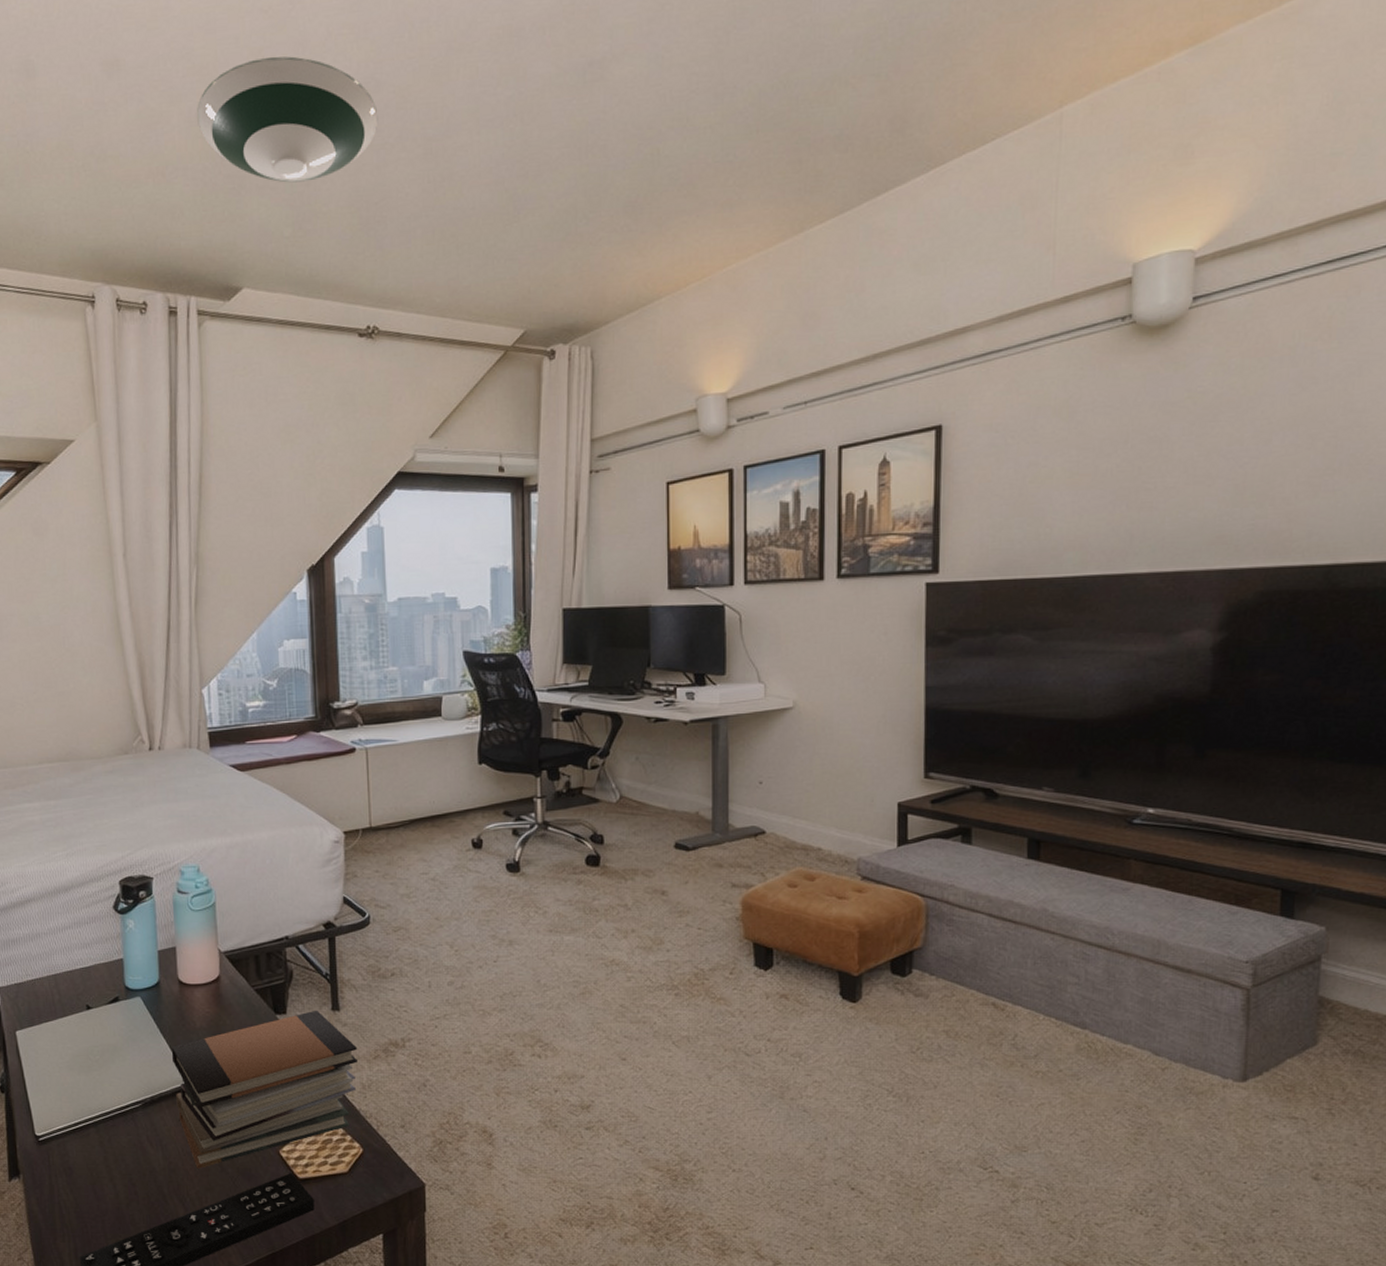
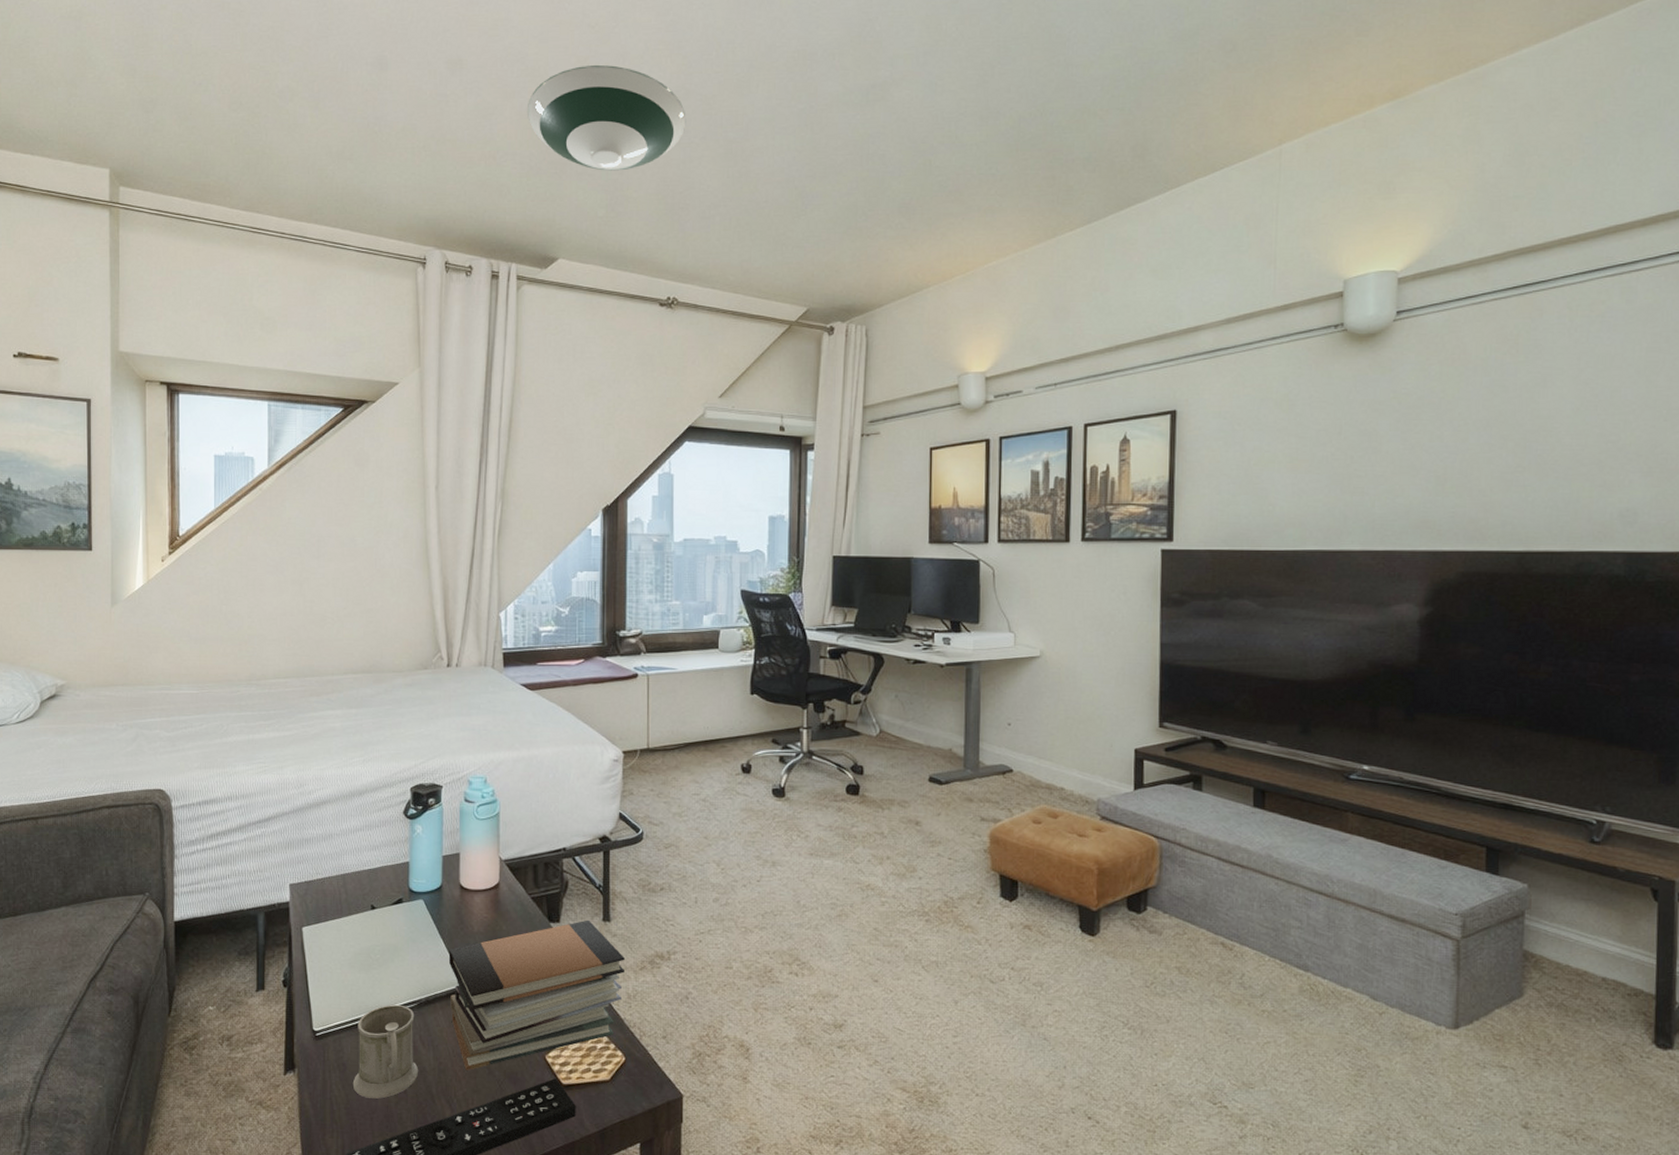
mug: none [80,1105,149,1201] -> present [352,1004,419,1099]

